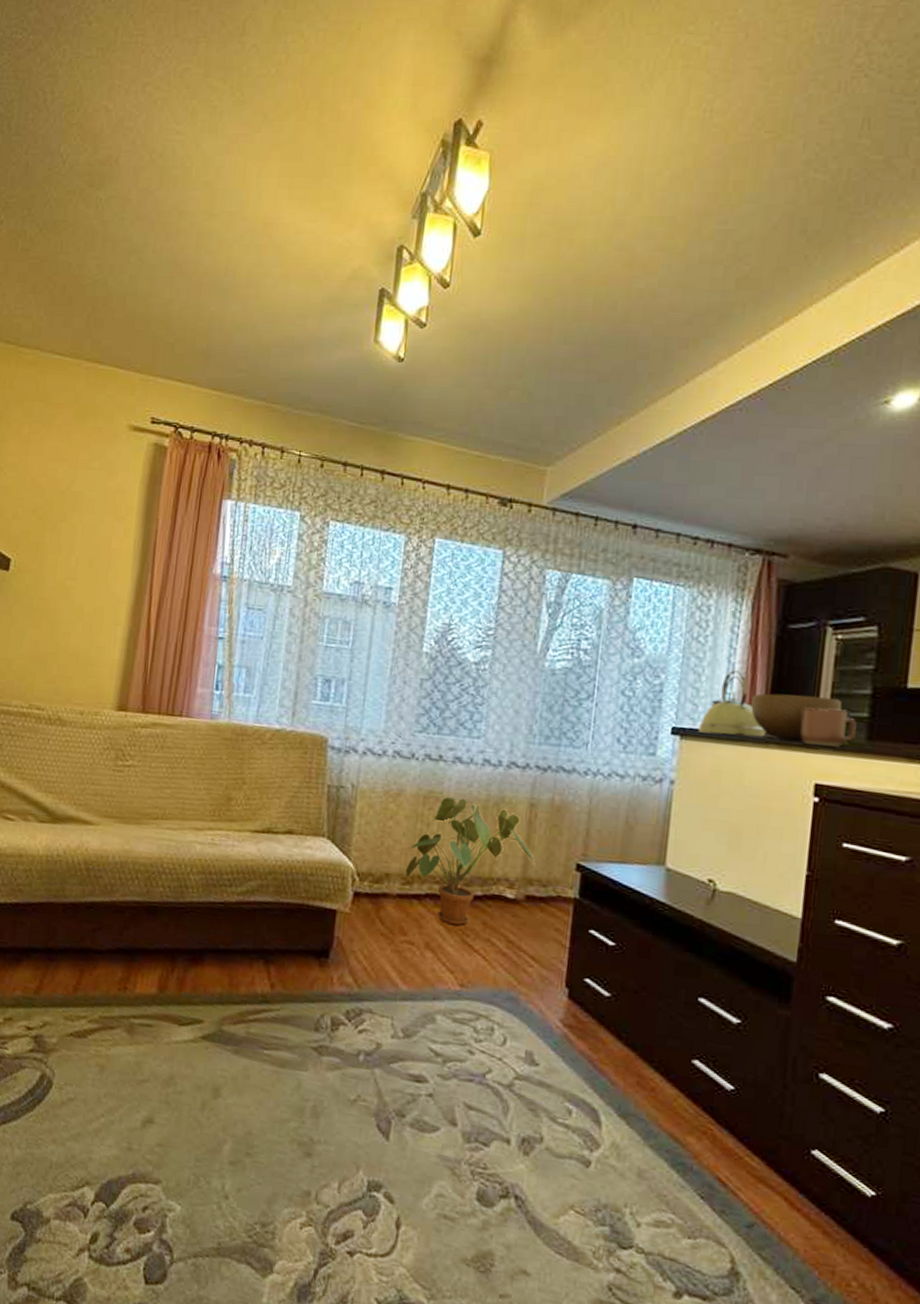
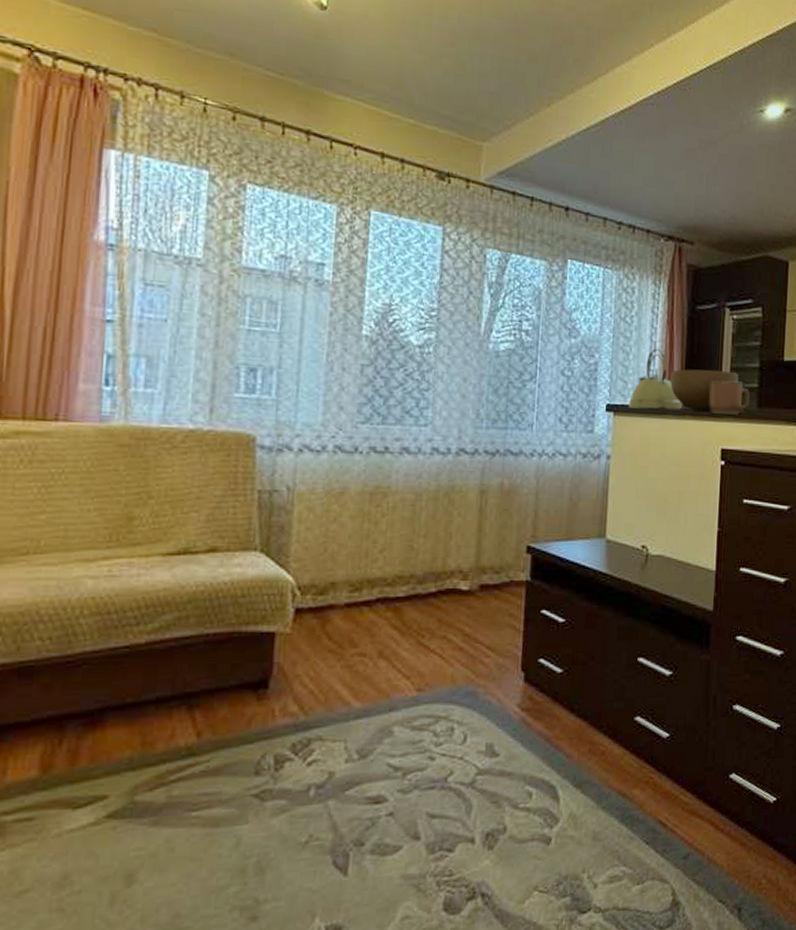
house plant: present [405,797,536,927] -> none [353,492,488,628]

